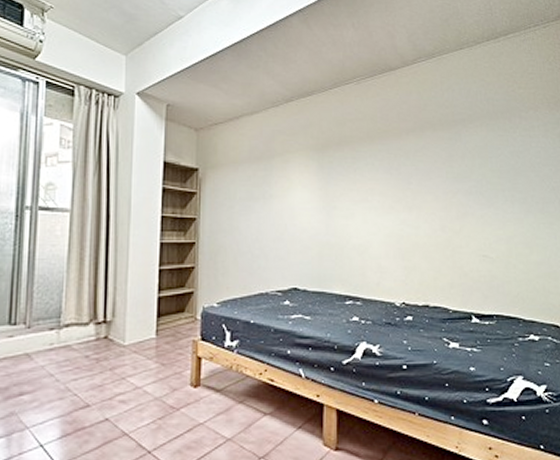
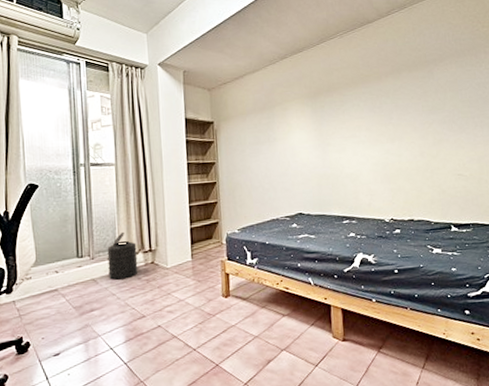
trash can: none [47,295,88,357] -> present [107,231,138,280]

